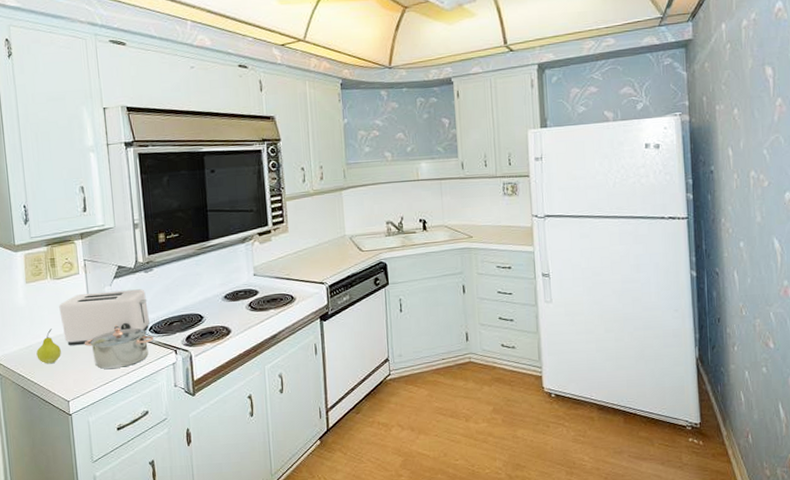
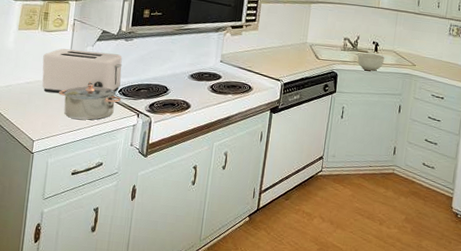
fruit: present [36,329,61,364] -> none [14,74,37,105]
bowl: none [405,233,436,254] -> present [357,52,385,72]

